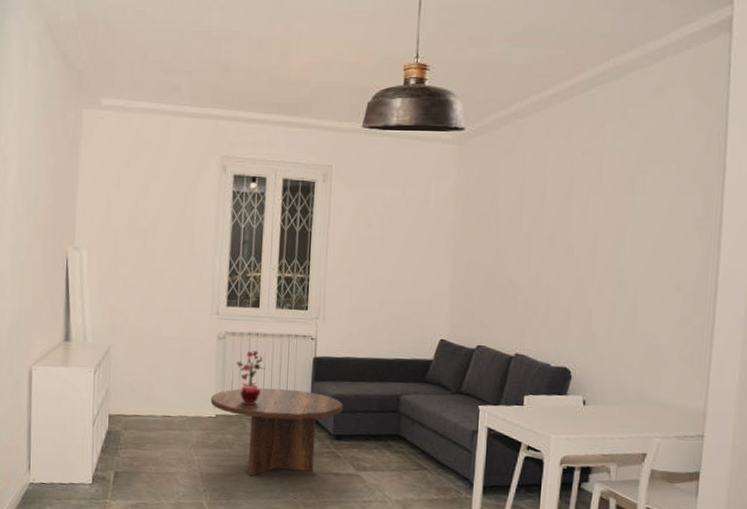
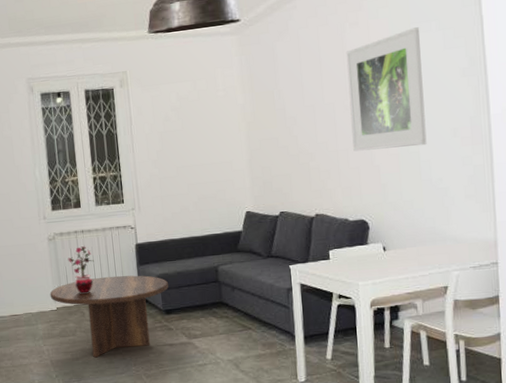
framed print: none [566,167,656,297] -> present [346,27,427,152]

